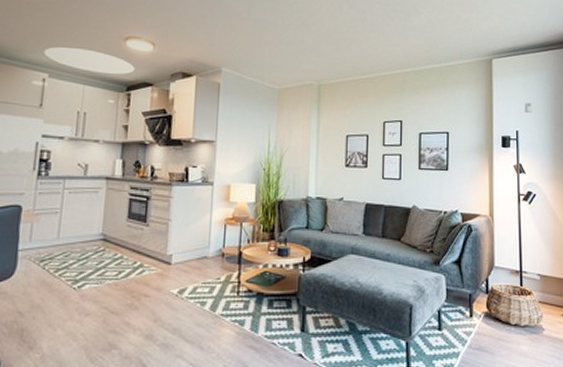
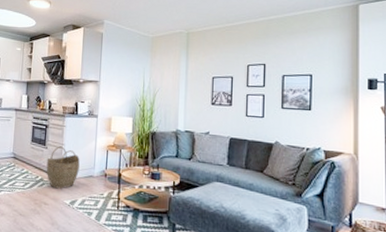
woven basket: none [146,222,191,276] -> present [46,146,80,189]

